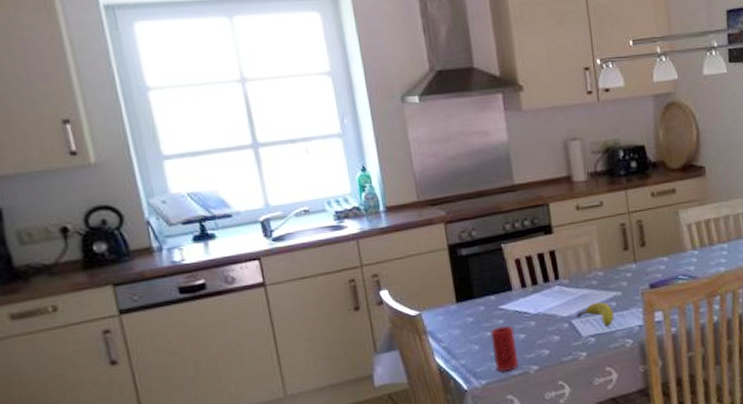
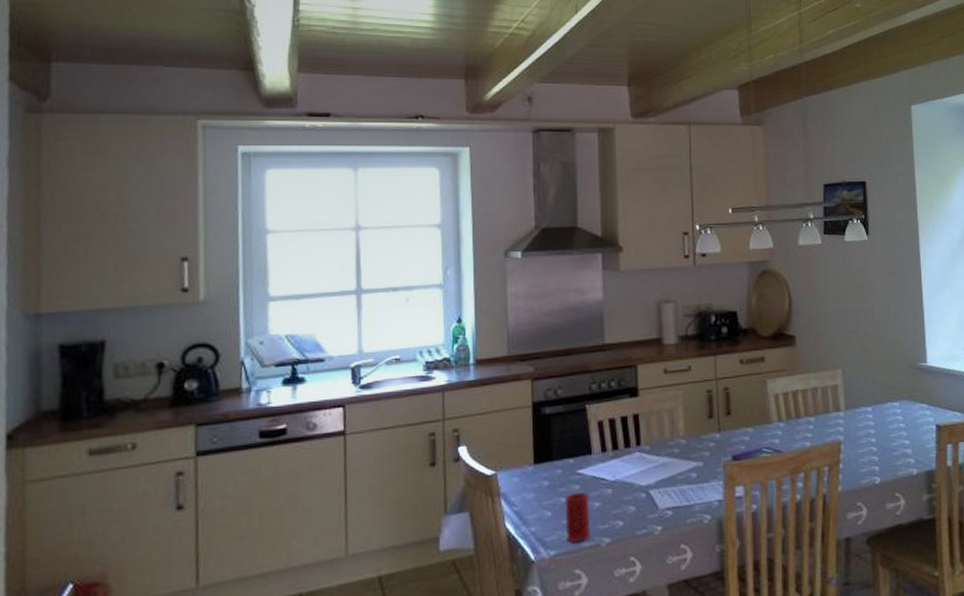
fruit: present [577,302,614,327] -> none [656,473,694,500]

